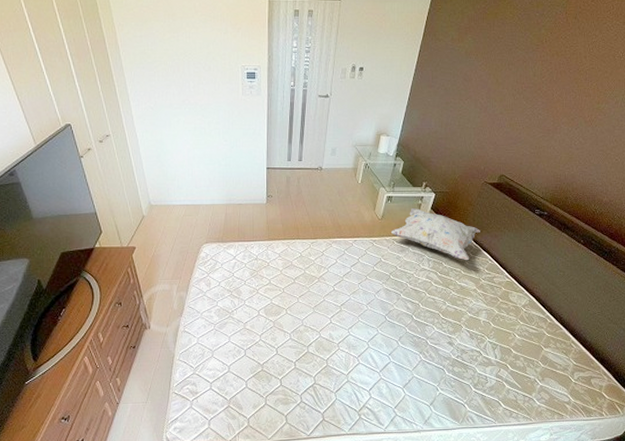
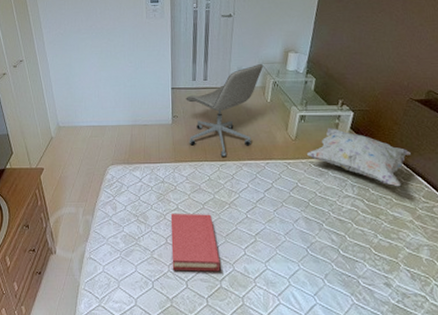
hardback book: none [263,288,308,340] -> present [170,214,221,272]
office chair: none [280,146,356,235] -> present [186,64,263,156]

